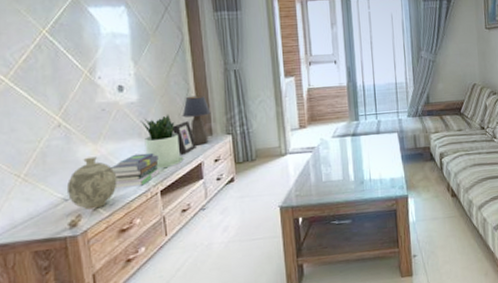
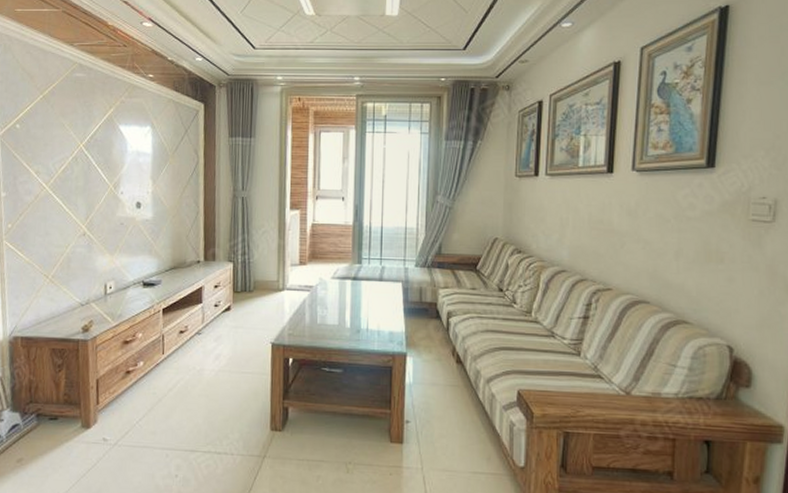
decorative vase: present [66,156,117,210] -> none [83,267,127,317]
books: present [111,152,159,189] -> none [122,270,164,302]
planter: present [141,114,184,169] -> none [152,234,187,288]
picture frame: present [172,121,196,155] -> none [179,244,199,276]
table lamp: present [182,95,211,146] -> none [189,219,216,269]

